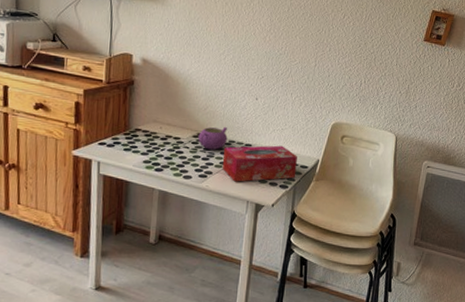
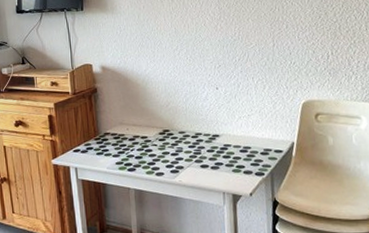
teapot: present [198,127,228,150] -> none [164,121,194,145]
tissue box: present [222,145,297,182] -> none [192,132,271,174]

